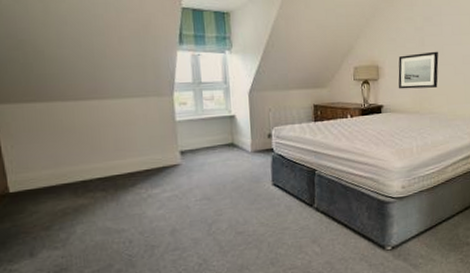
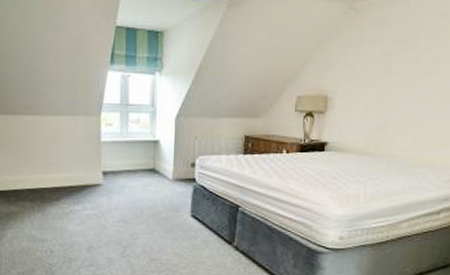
wall art: present [398,51,439,89] -> none [349,82,409,126]

